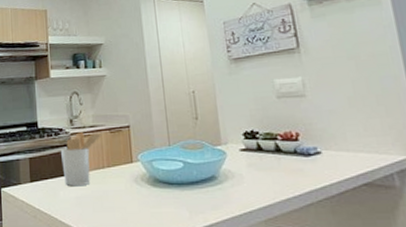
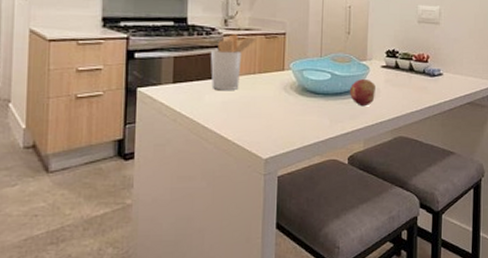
fruit: none [206,164,238,195] -> present [349,78,375,107]

